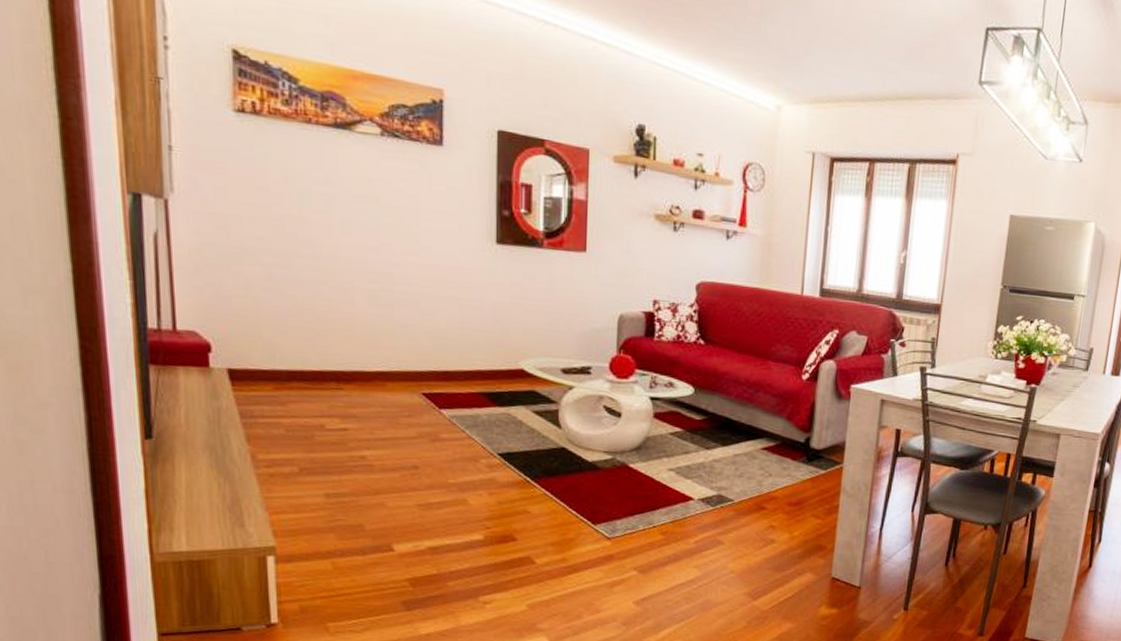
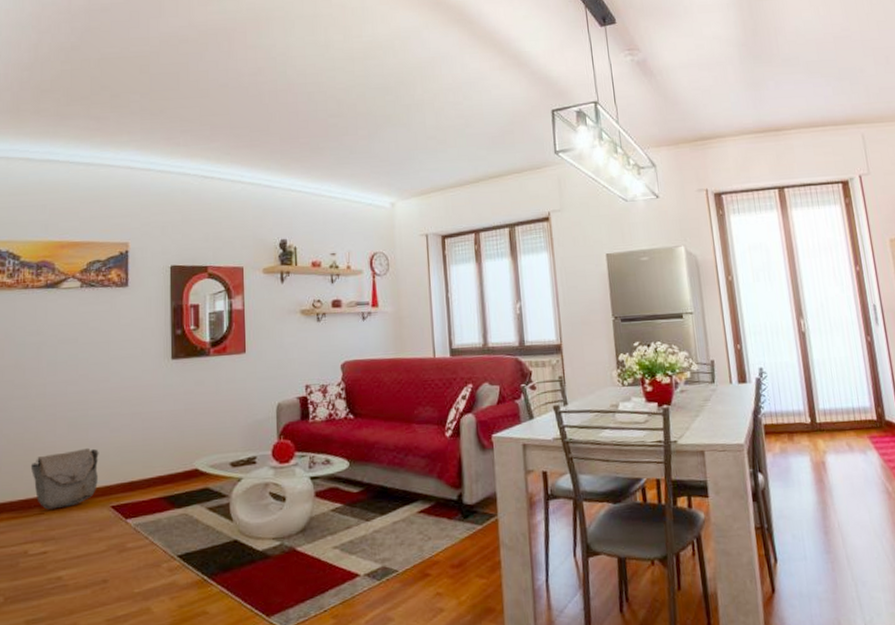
bag: none [324,326,407,387] -> present [30,447,99,510]

